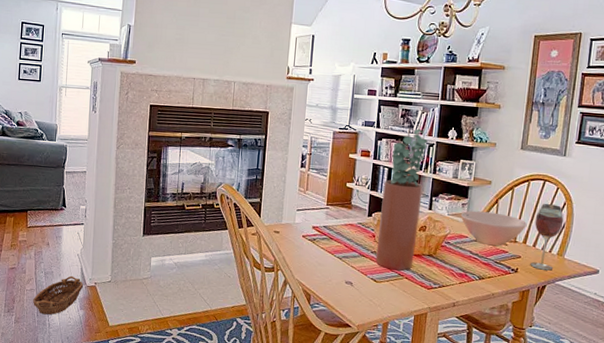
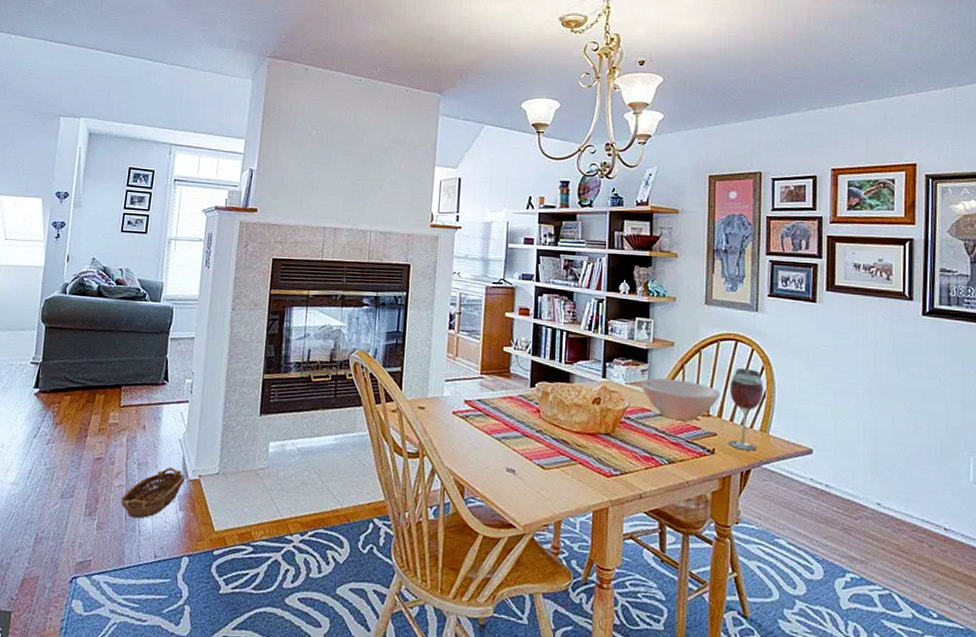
vase: present [375,121,428,272] -> none [542,273,596,455]

